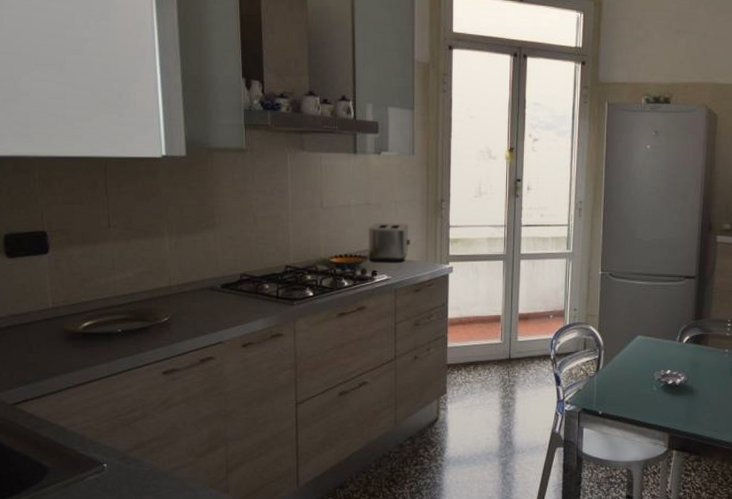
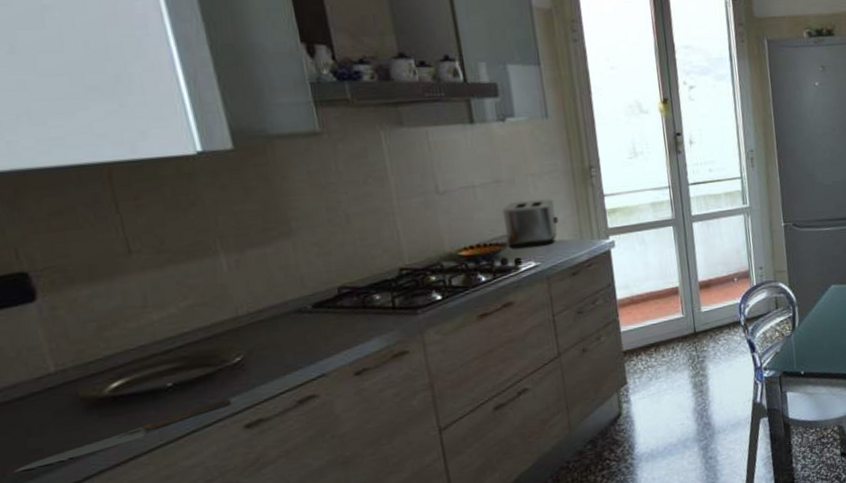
kitchen knife: none [17,349,157,377] -> present [13,399,232,473]

